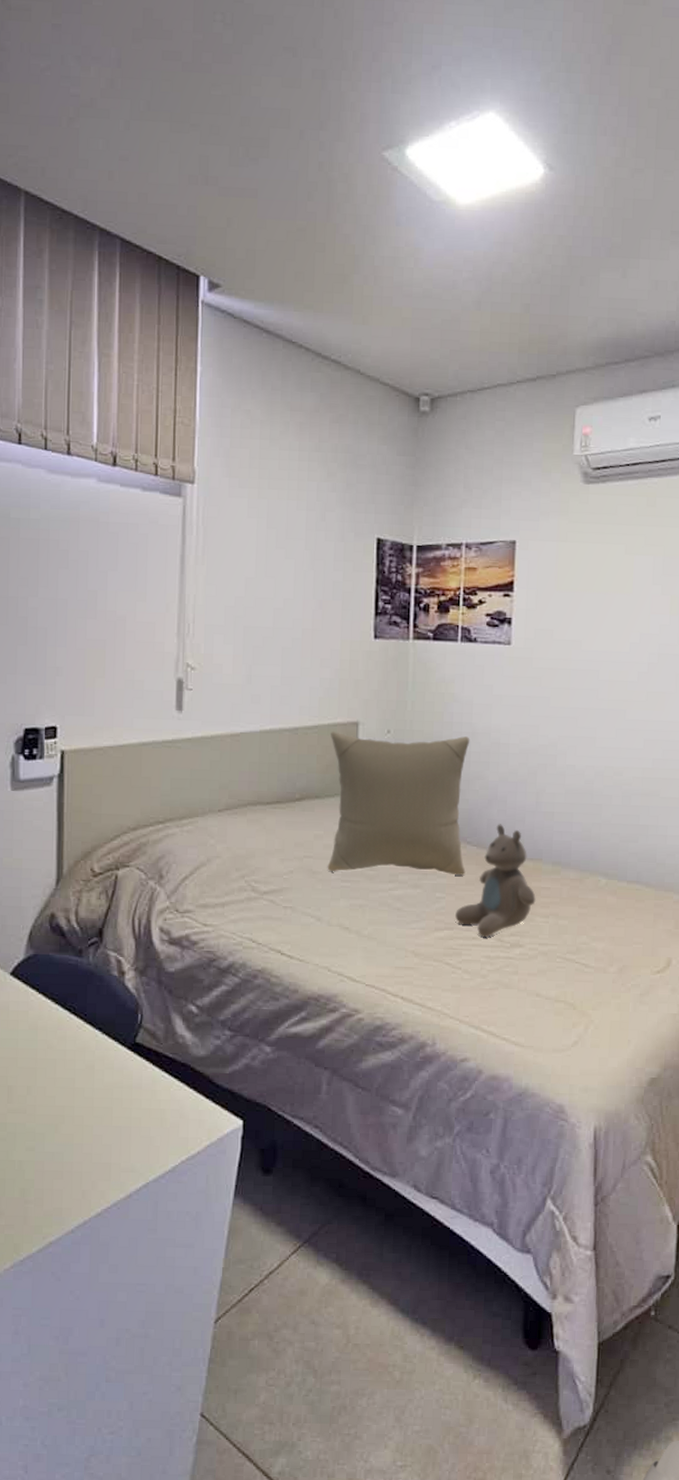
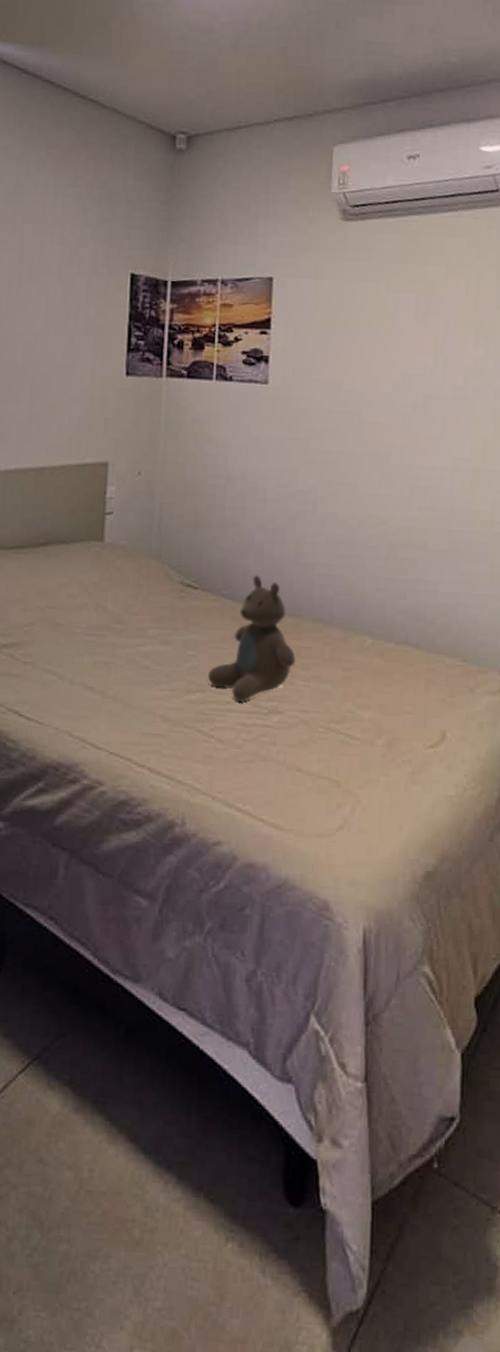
pillow: present [327,731,470,876] -> none [71,472,225,632]

